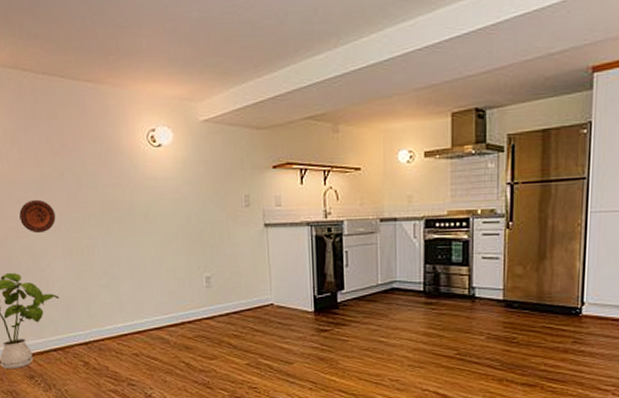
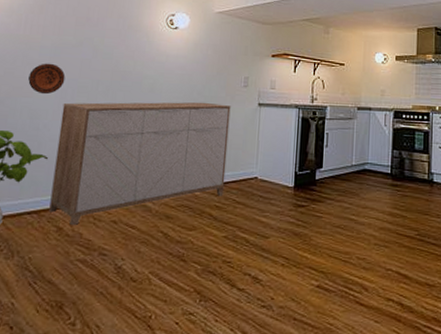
sideboard: none [60,227,240,360] -> present [49,102,231,226]

